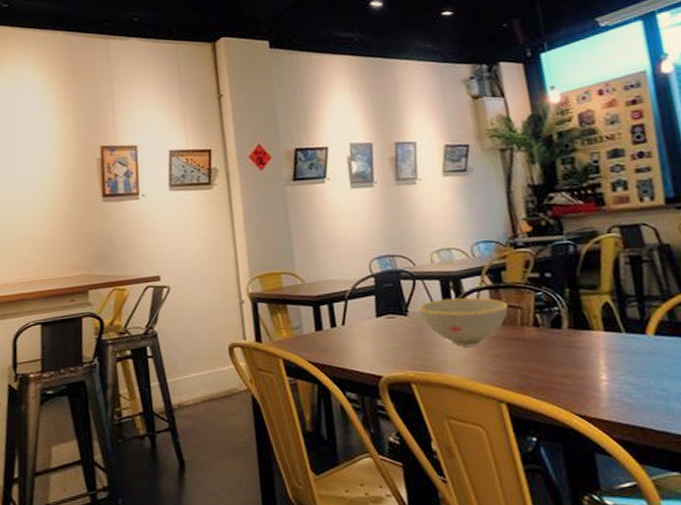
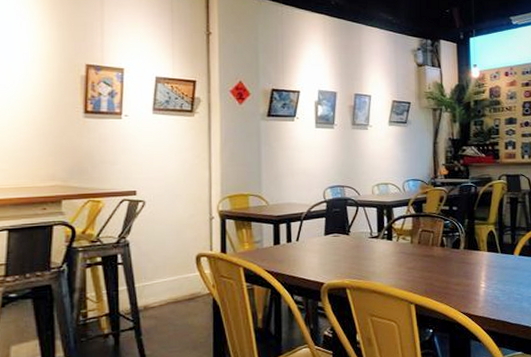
bowl: present [418,297,509,347] -> none [358,222,425,261]

